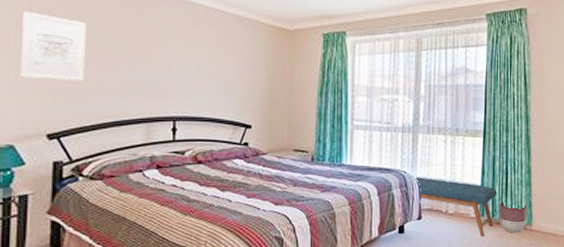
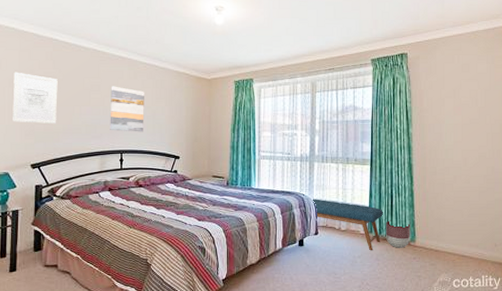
wall art: none [159,34,206,94] -> present [110,86,144,132]

